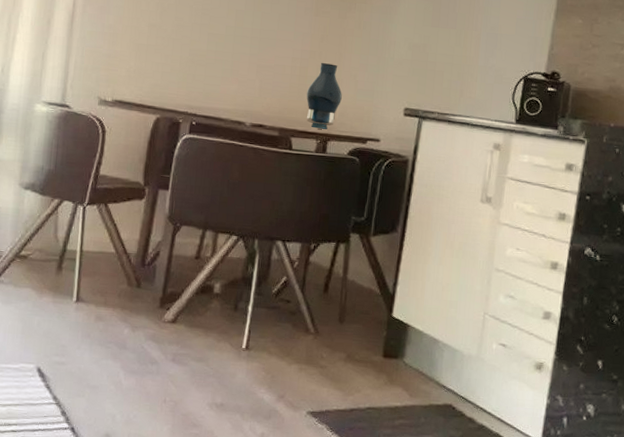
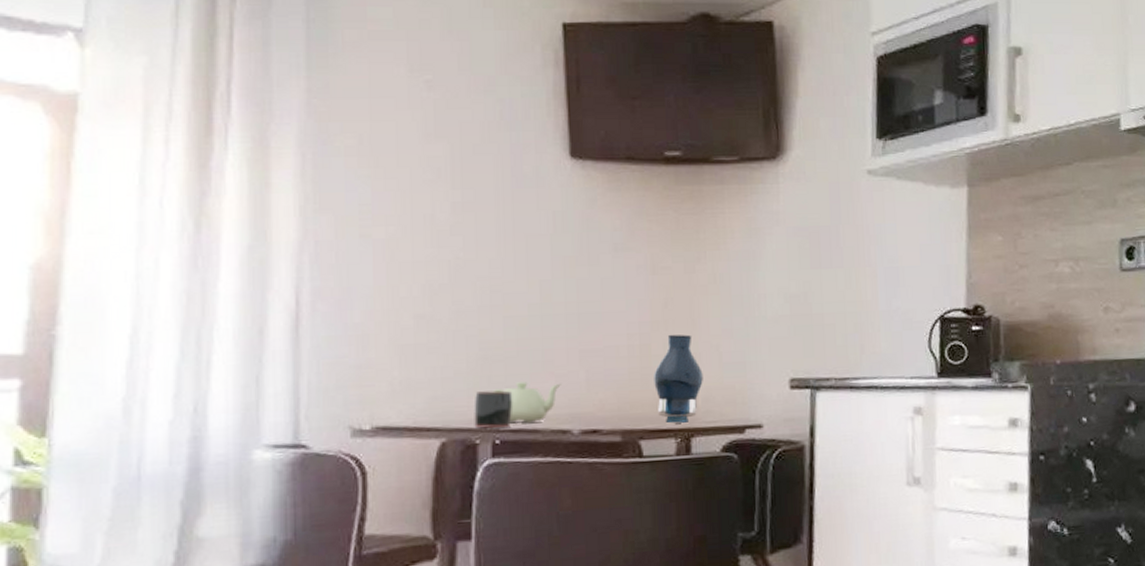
mug: none [180,85,208,113] -> present [473,390,513,429]
teapot: none [195,82,242,114] -> present [492,382,561,424]

